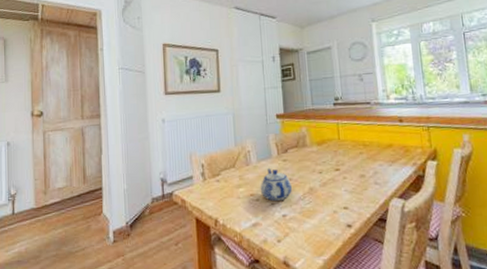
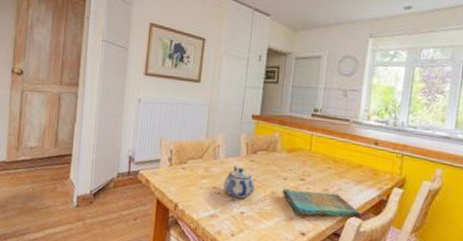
dish towel: none [321,178,403,208] -> present [283,188,362,218]

